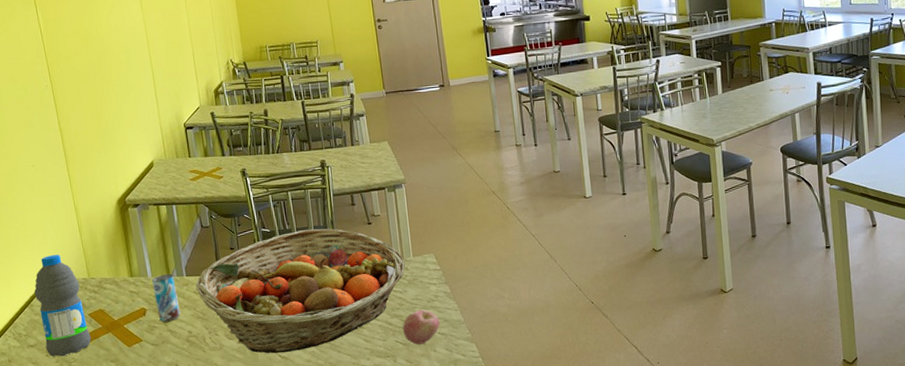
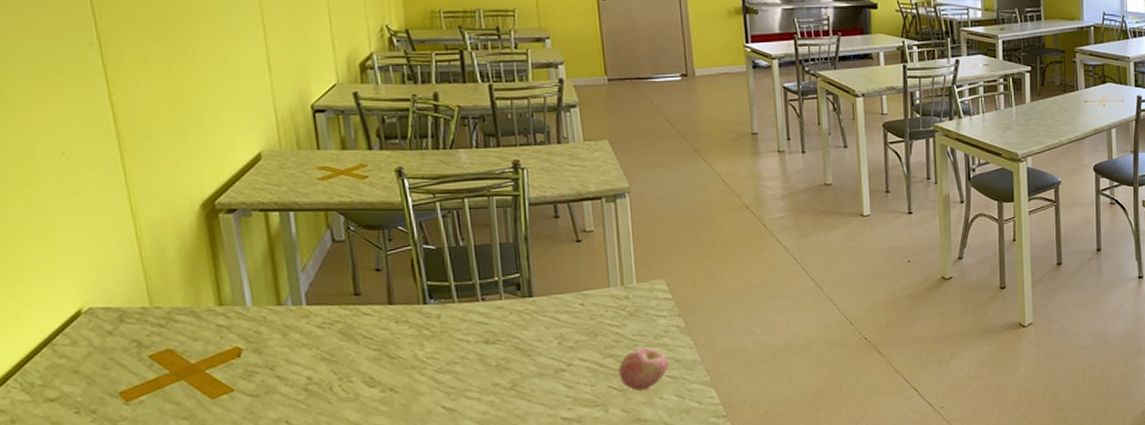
water bottle: present [34,254,91,357] -> none [59,274,152,414]
beverage can: present [152,274,181,322] -> none [253,302,296,366]
fruit basket: present [196,228,405,354] -> none [321,246,625,405]

